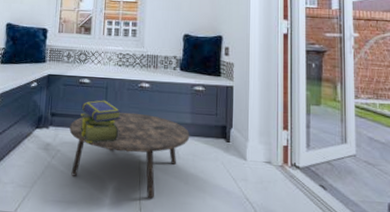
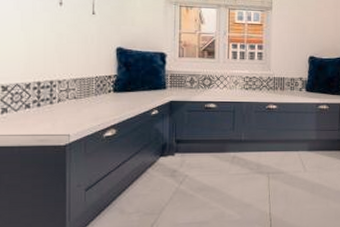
coffee table: present [69,112,190,199] -> none [197,133,315,210]
stack of books: present [80,100,121,143] -> none [208,123,250,166]

